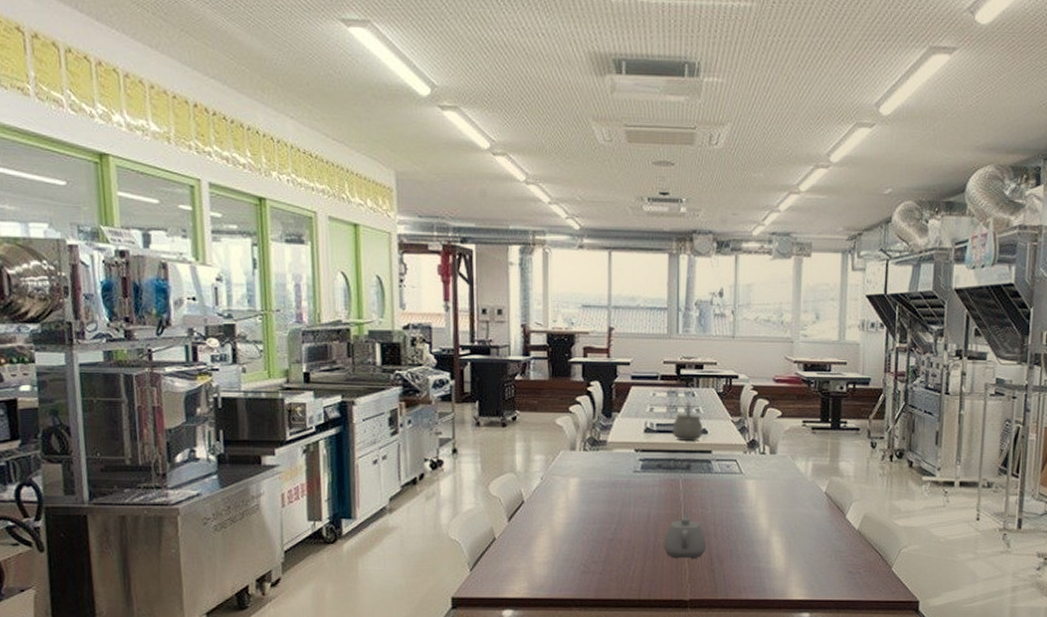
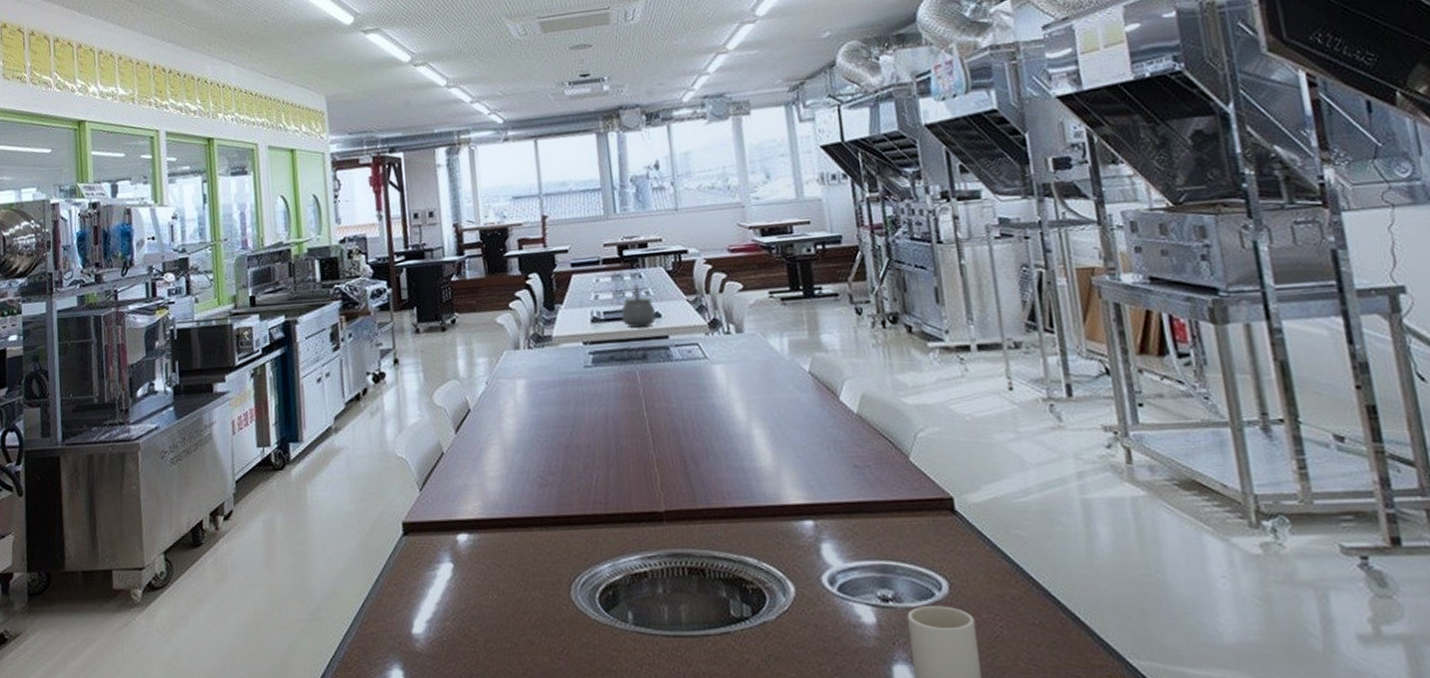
teapot: present [664,513,707,559] -> none [627,408,677,463]

